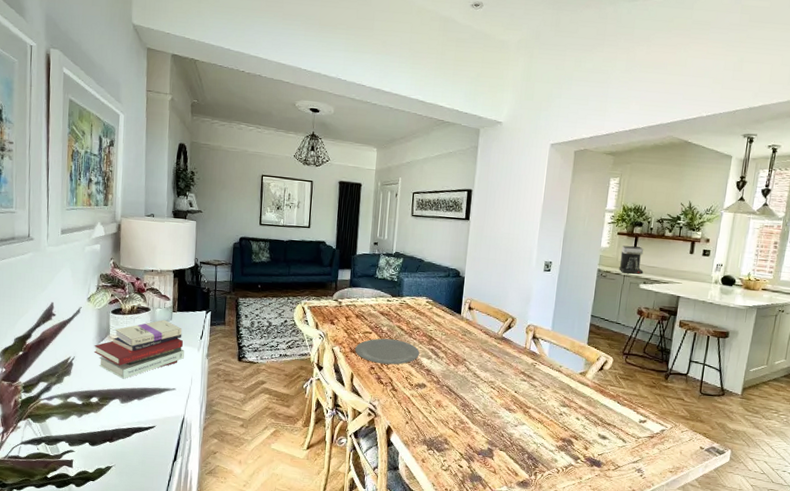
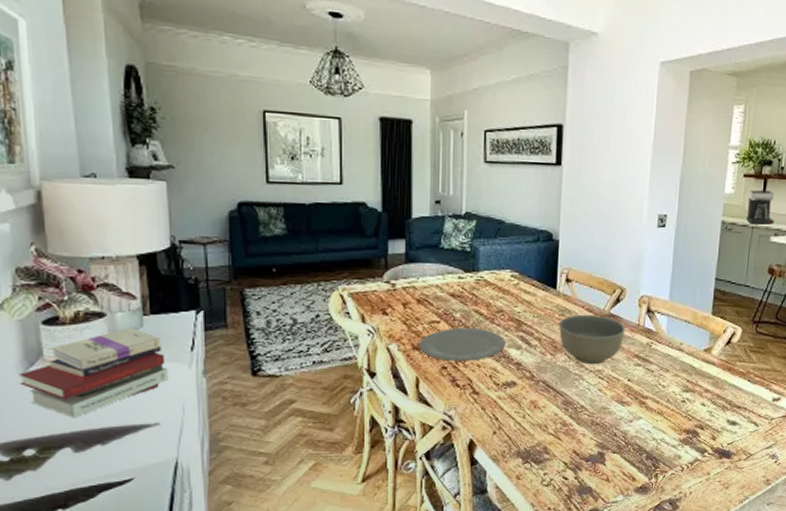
bowl: none [461,335,515,376] -> present [559,314,626,364]

